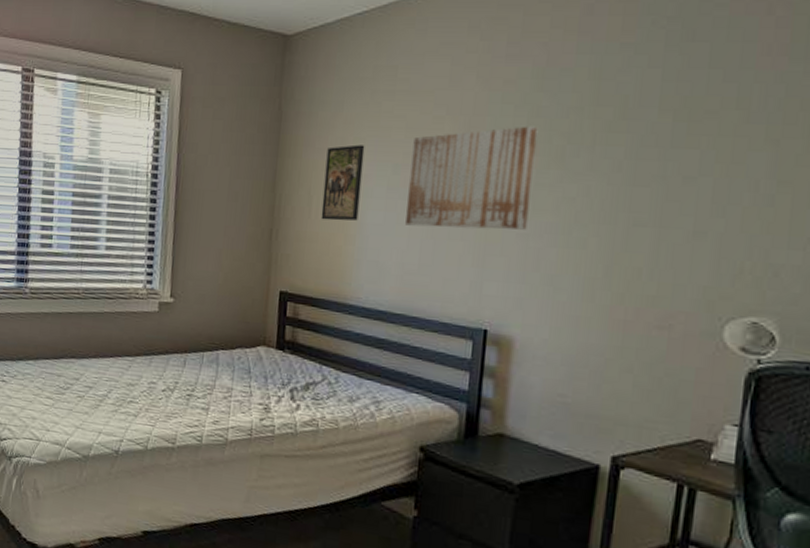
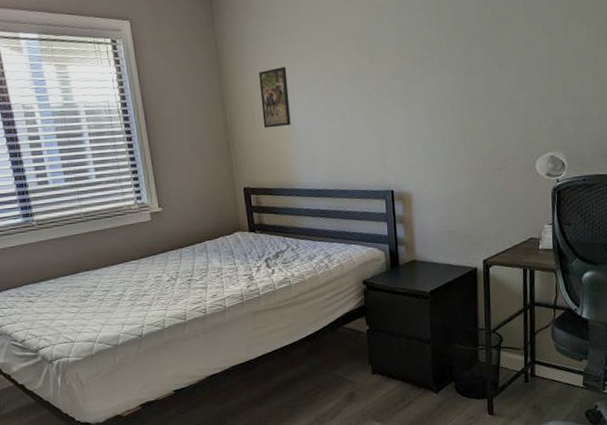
wall art: present [405,126,538,230] -> none [320,39,408,124]

